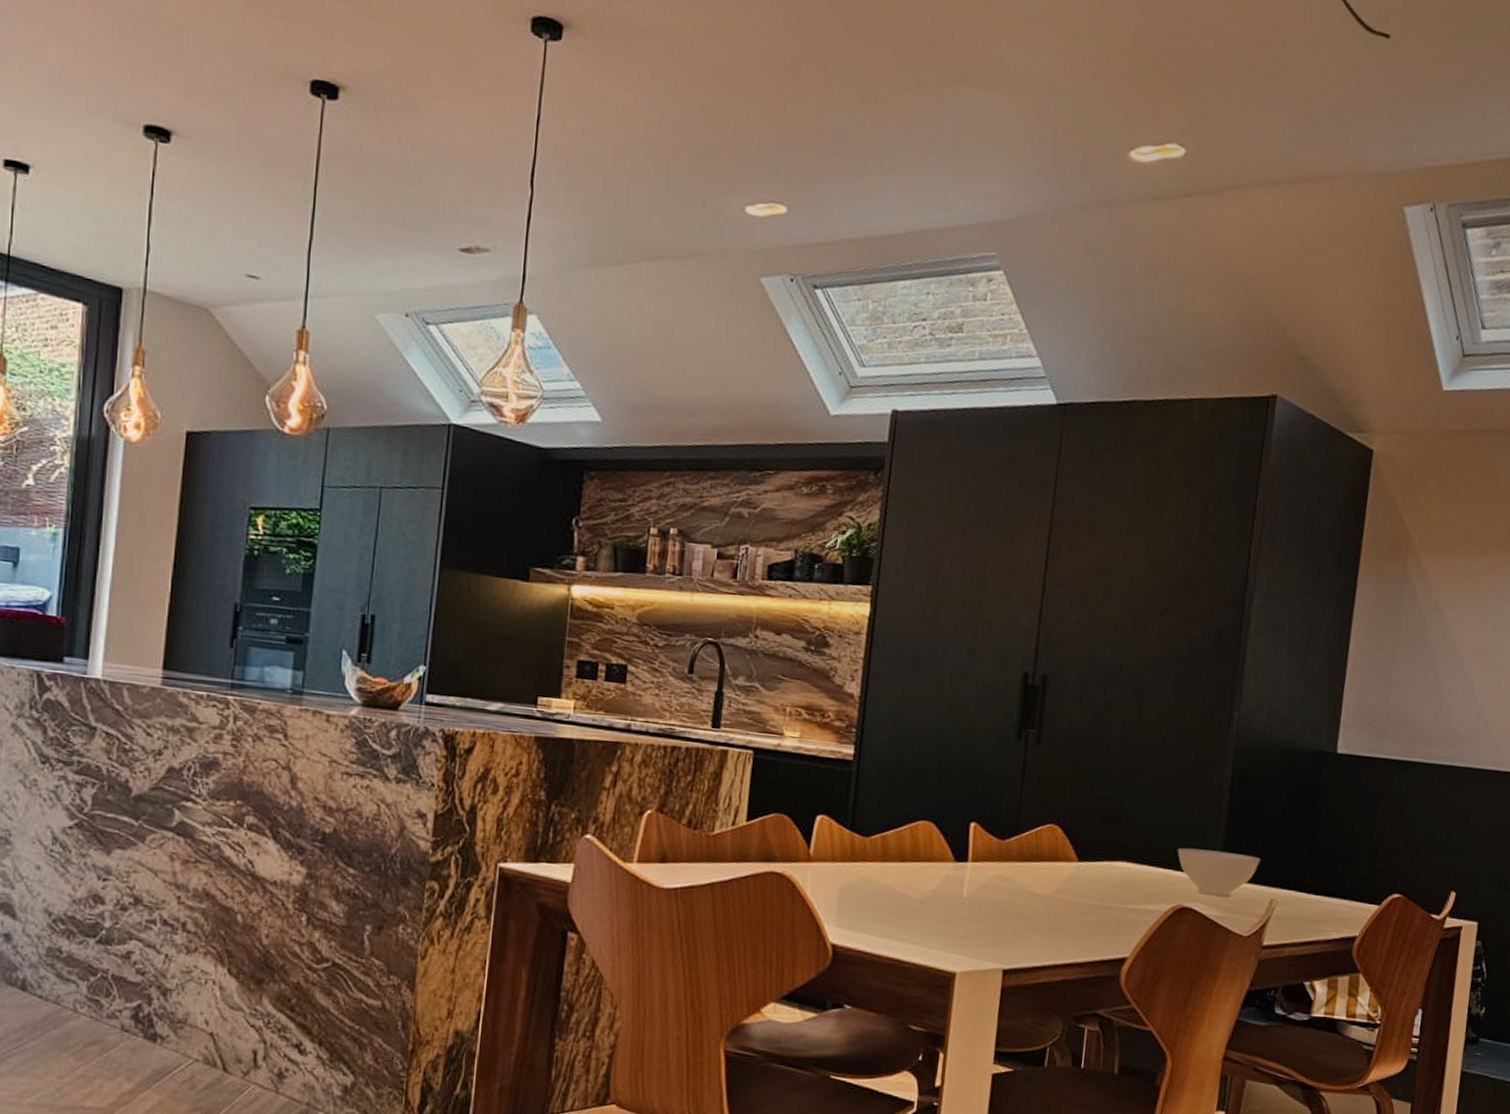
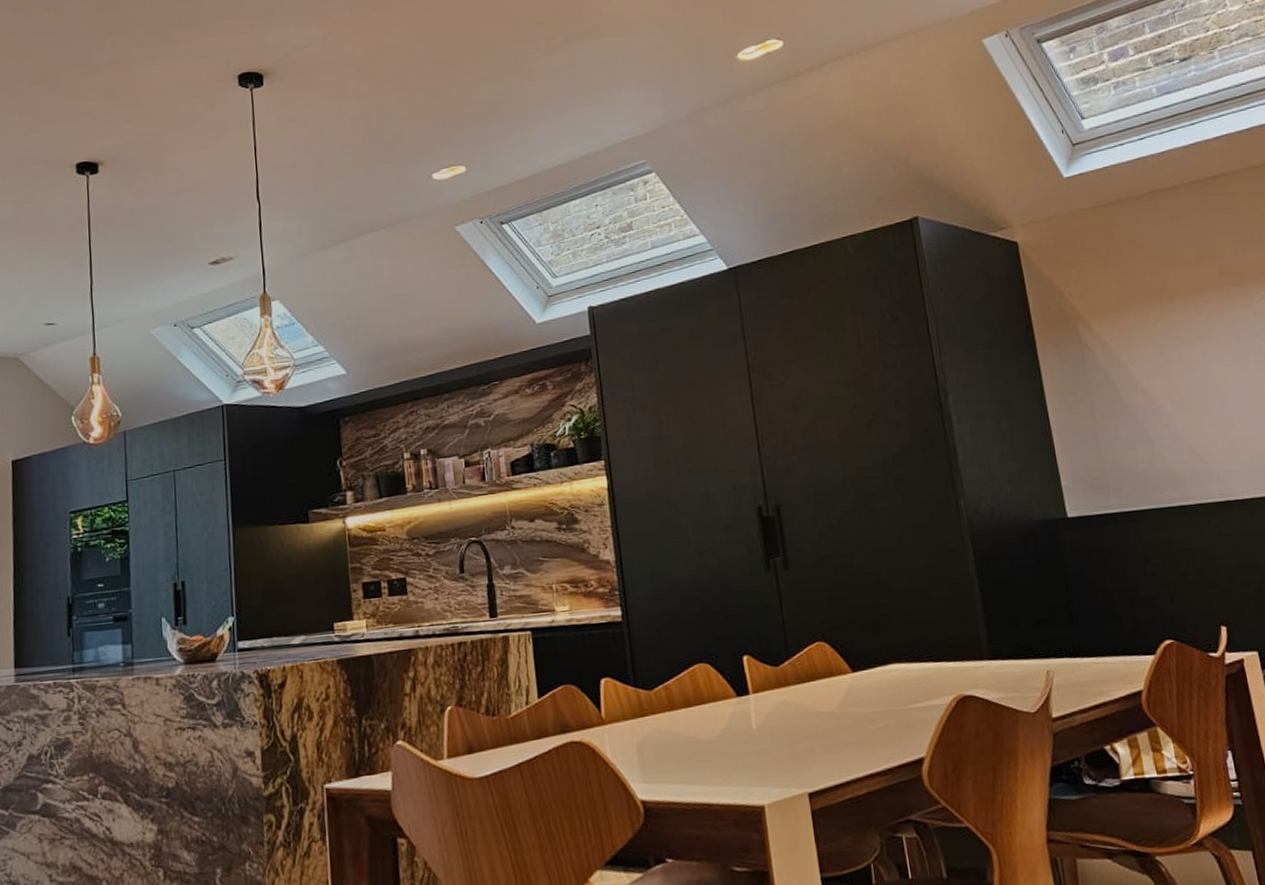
bowl: present [1177,847,1261,898] -> none [943,632,1026,680]

